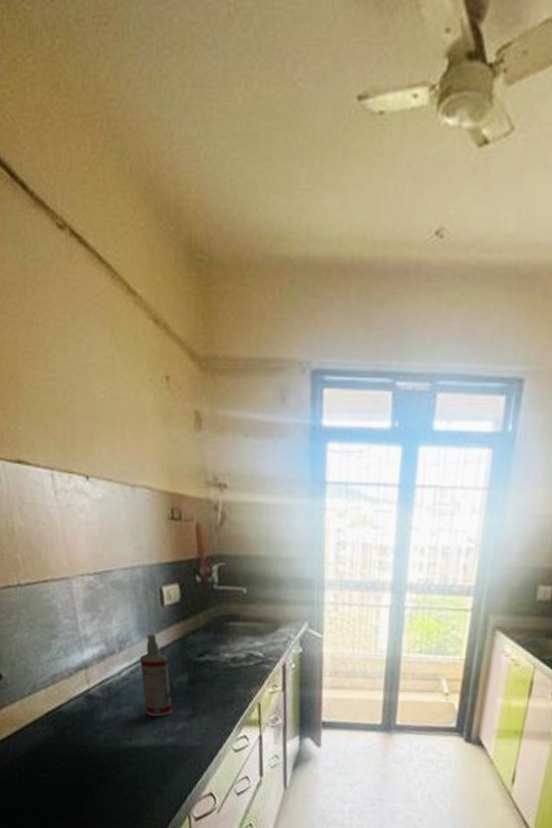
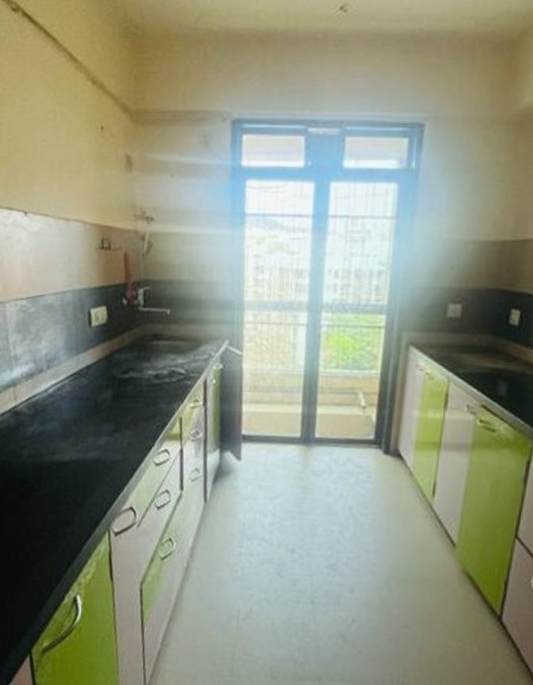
spray bottle: present [140,634,173,717] -> none [66,353,97,432]

